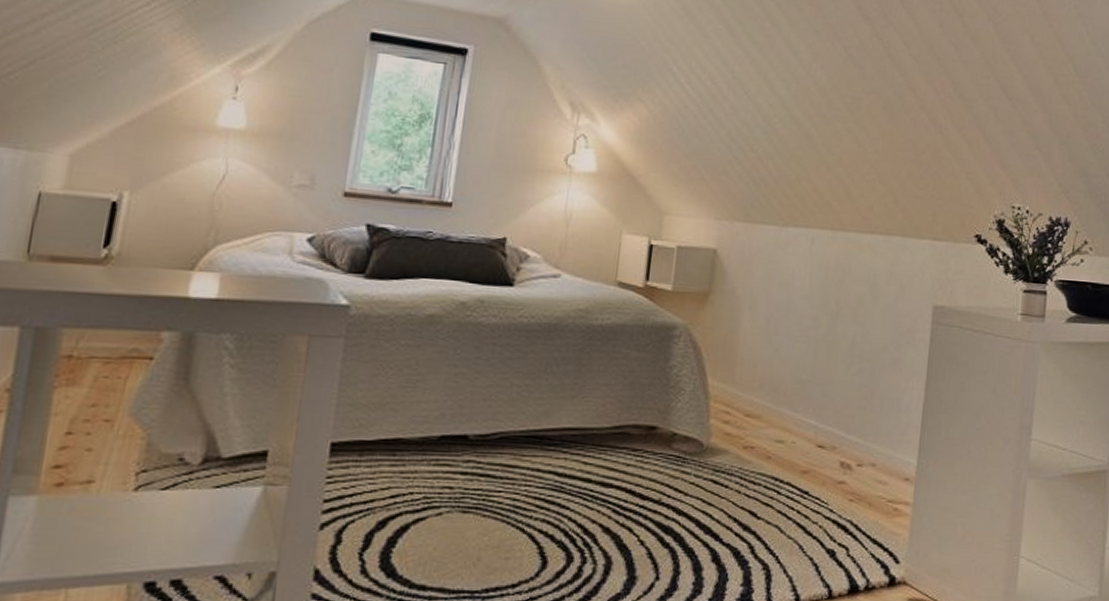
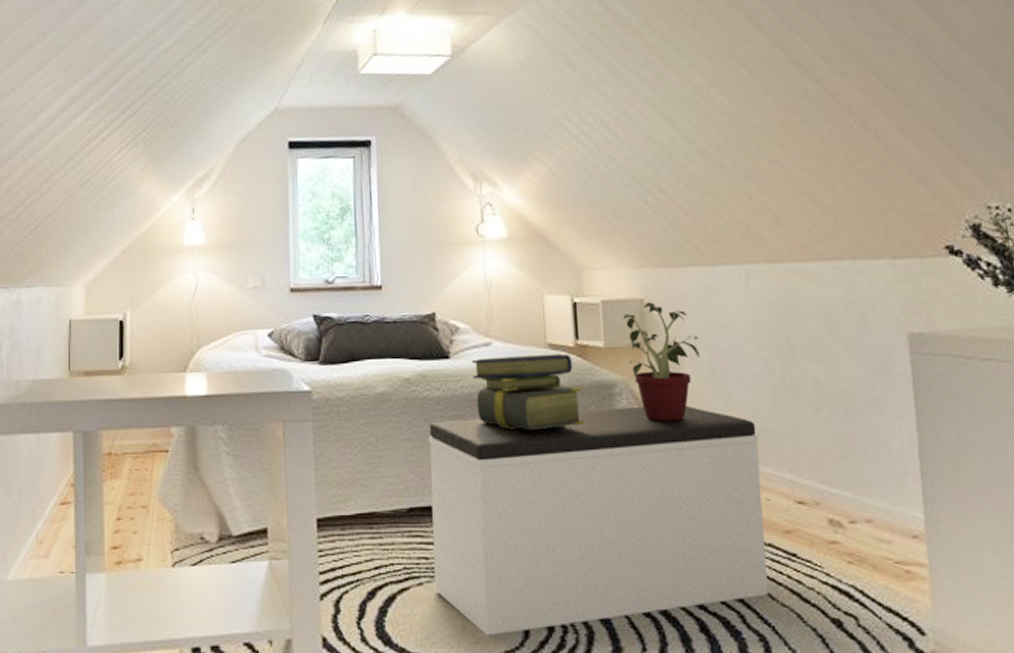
bench: none [454,349,796,567] -> present [428,405,769,636]
stack of books: none [533,289,644,365] -> present [472,353,585,430]
potted plant: none [693,253,761,368] -> present [624,302,700,423]

